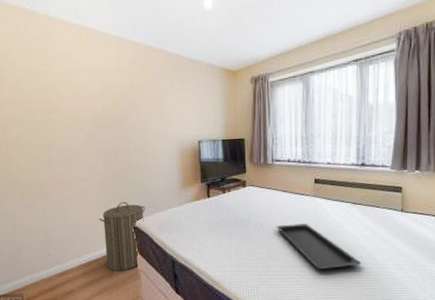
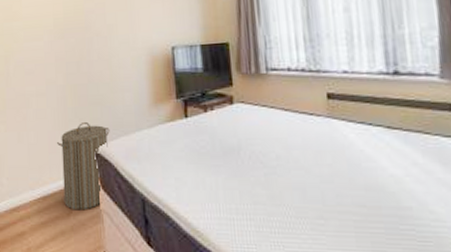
serving tray: present [276,224,362,269] -> none [277,155,412,223]

